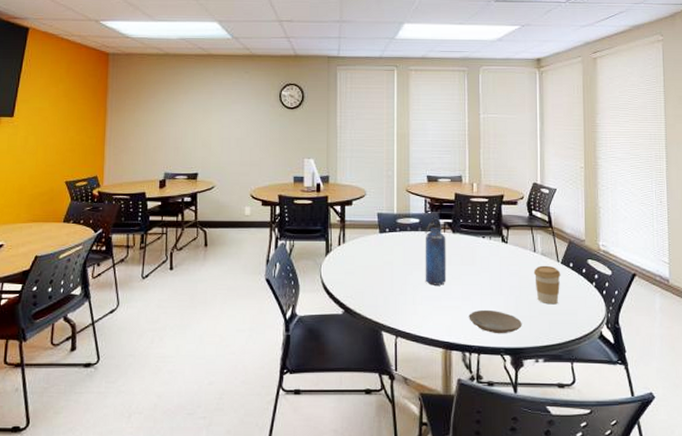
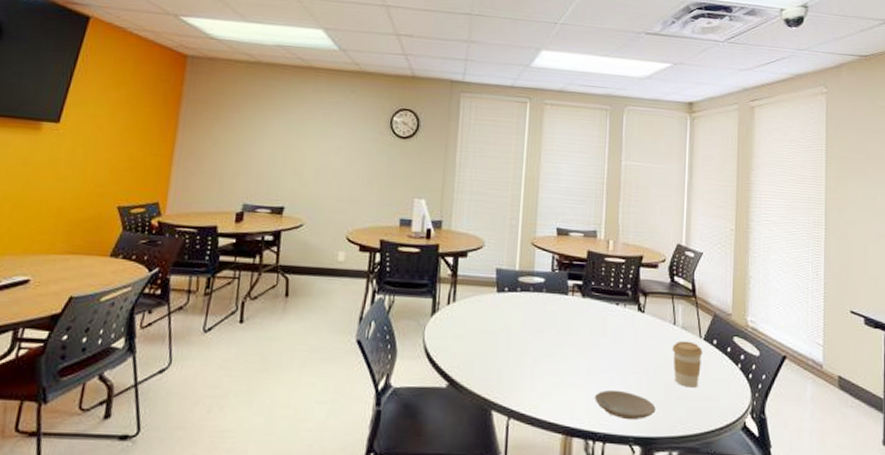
water bottle: present [425,219,447,285] -> none [546,279,575,359]

